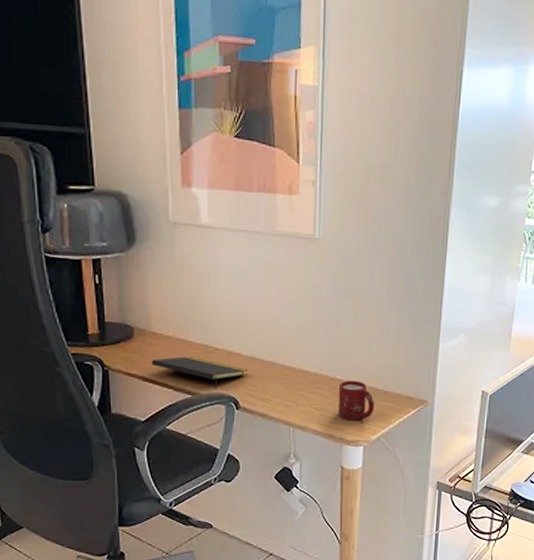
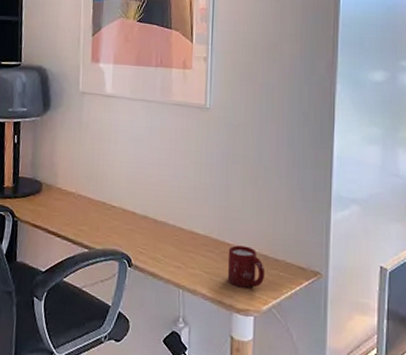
notepad: present [151,356,248,391] -> none [55,212,141,247]

